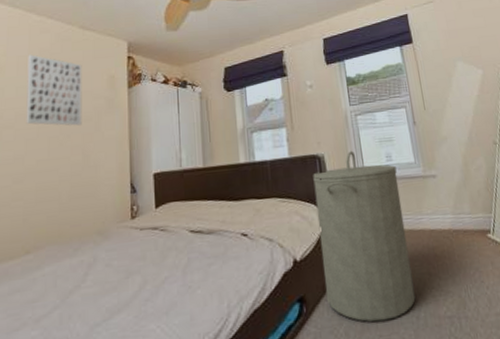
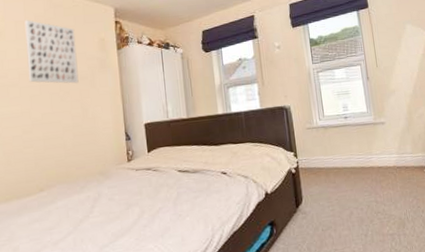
laundry hamper: present [313,150,416,323] -> none [281,102,365,240]

